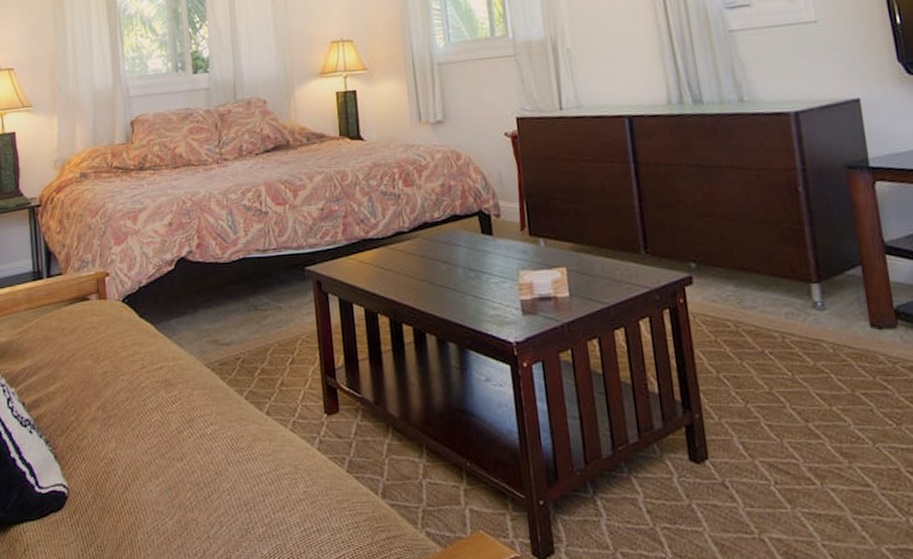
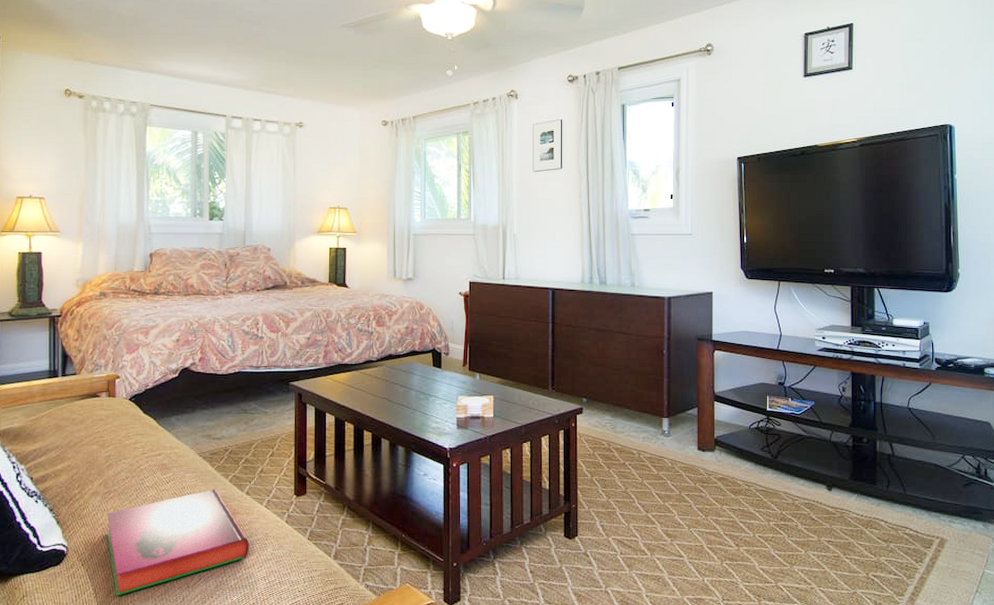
hardback book: none [109,408,277,550] -> present [107,488,249,596]

